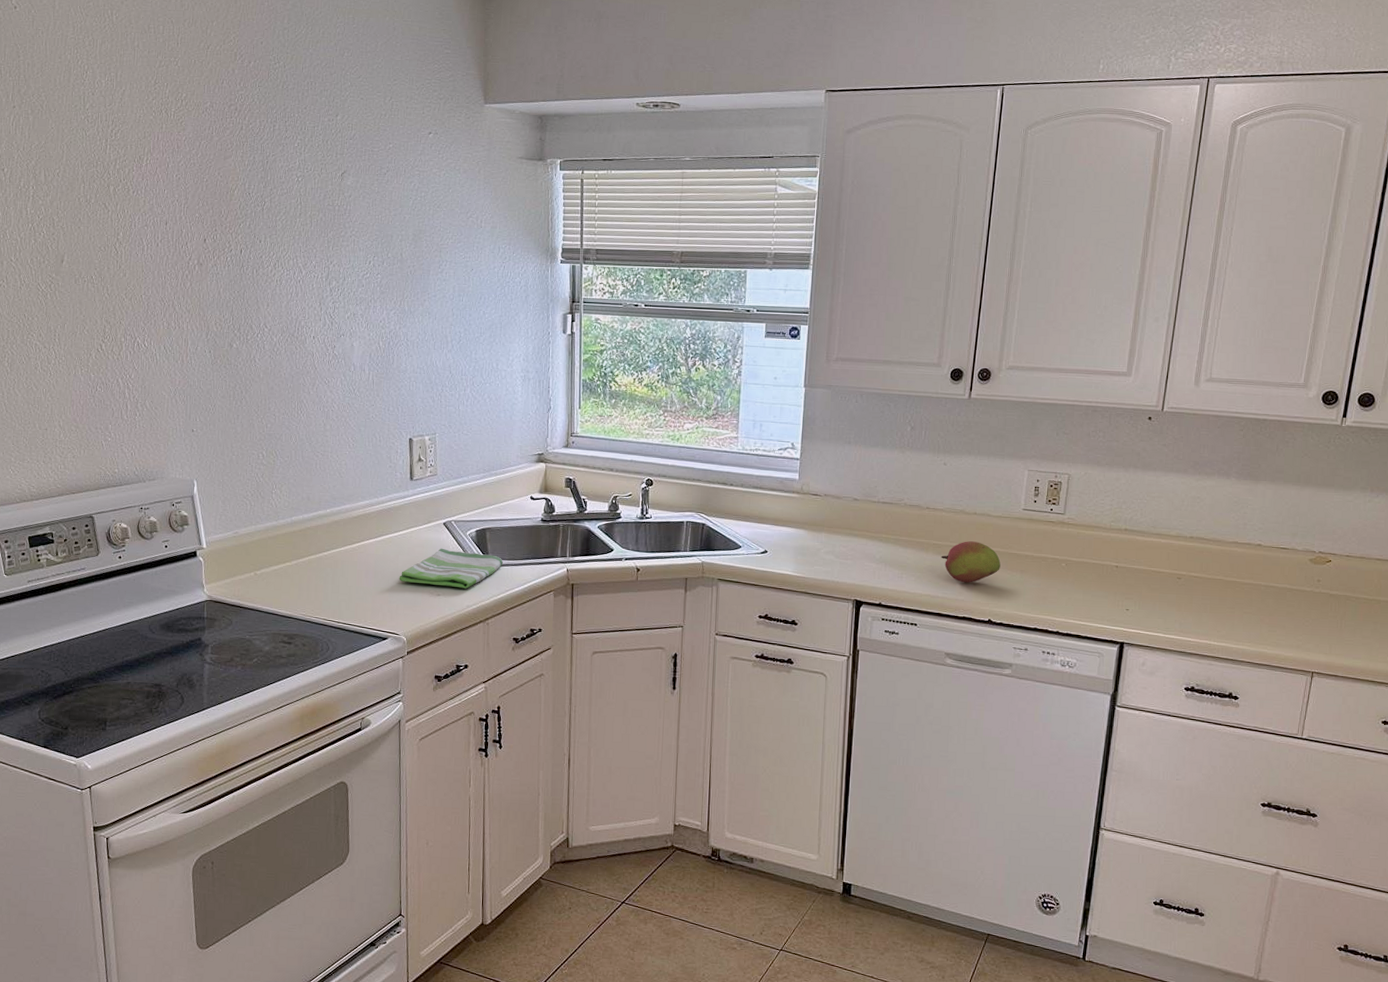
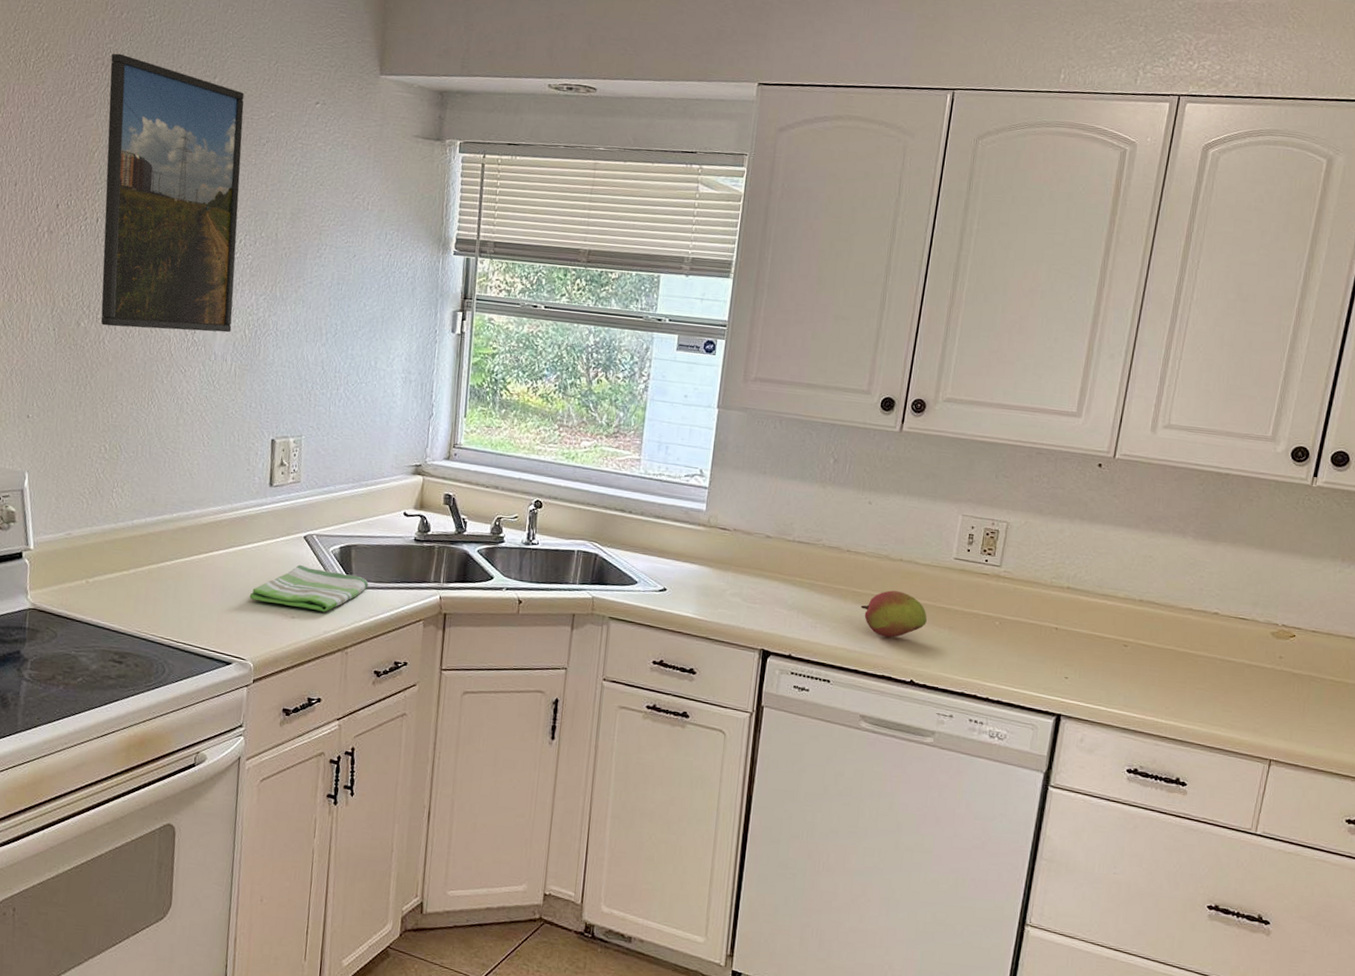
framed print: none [243,99,367,346] -> present [101,53,244,333]

